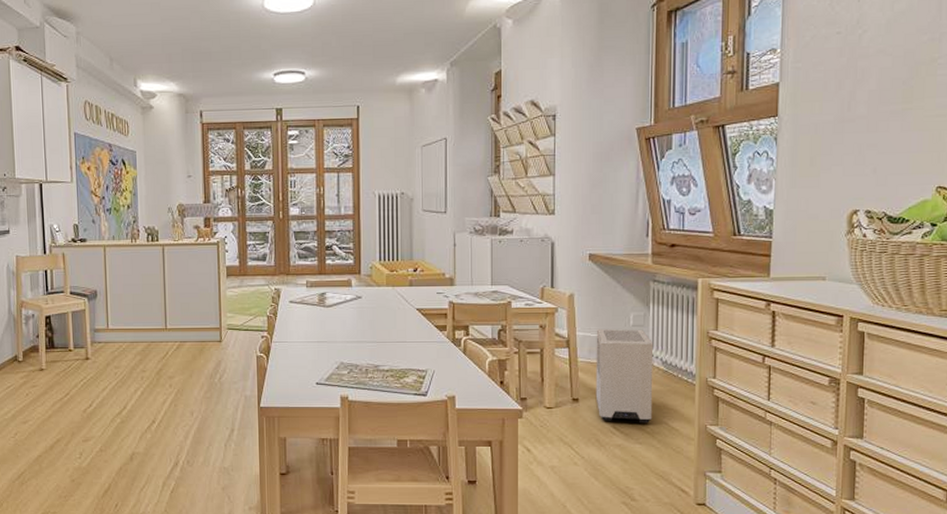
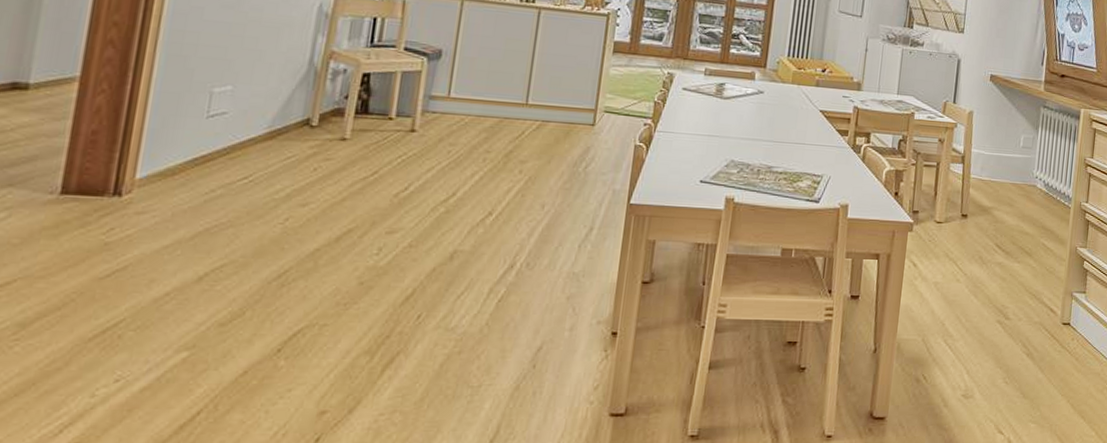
air purifier: present [595,328,654,423] -> none [983,147,1039,243]

